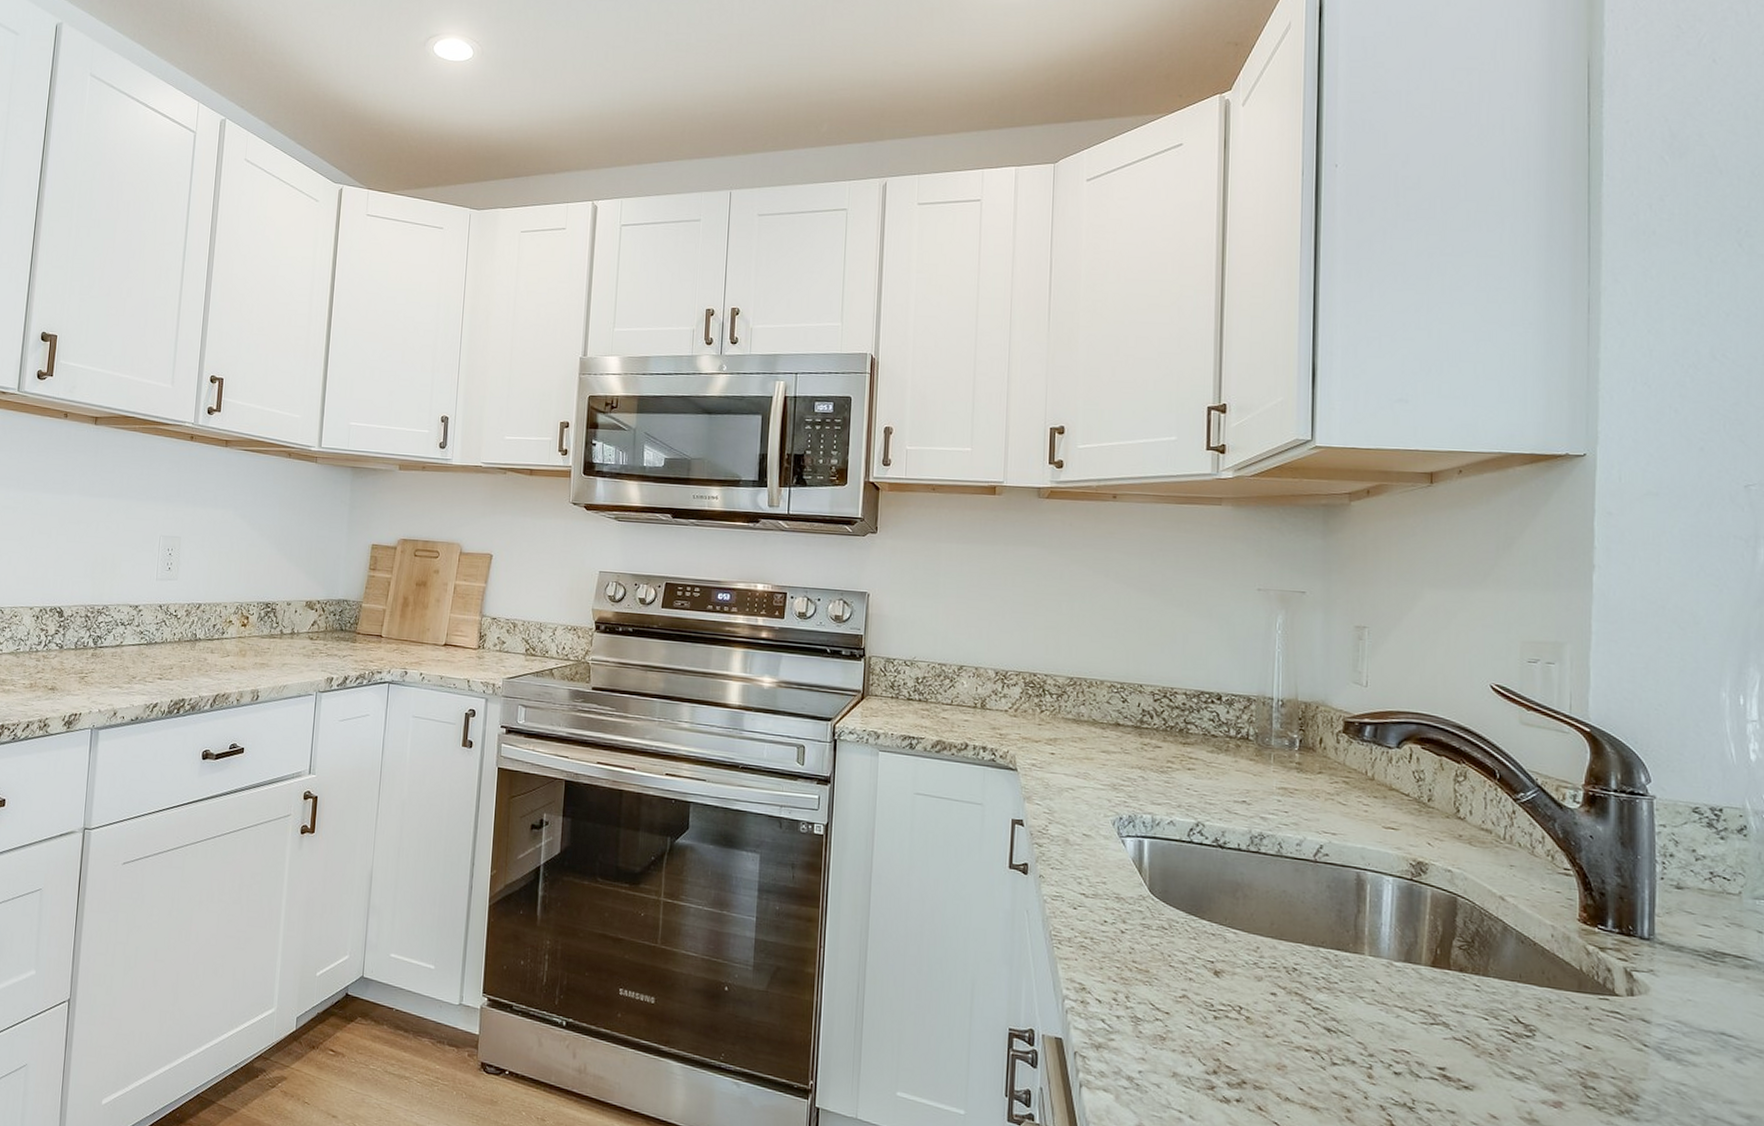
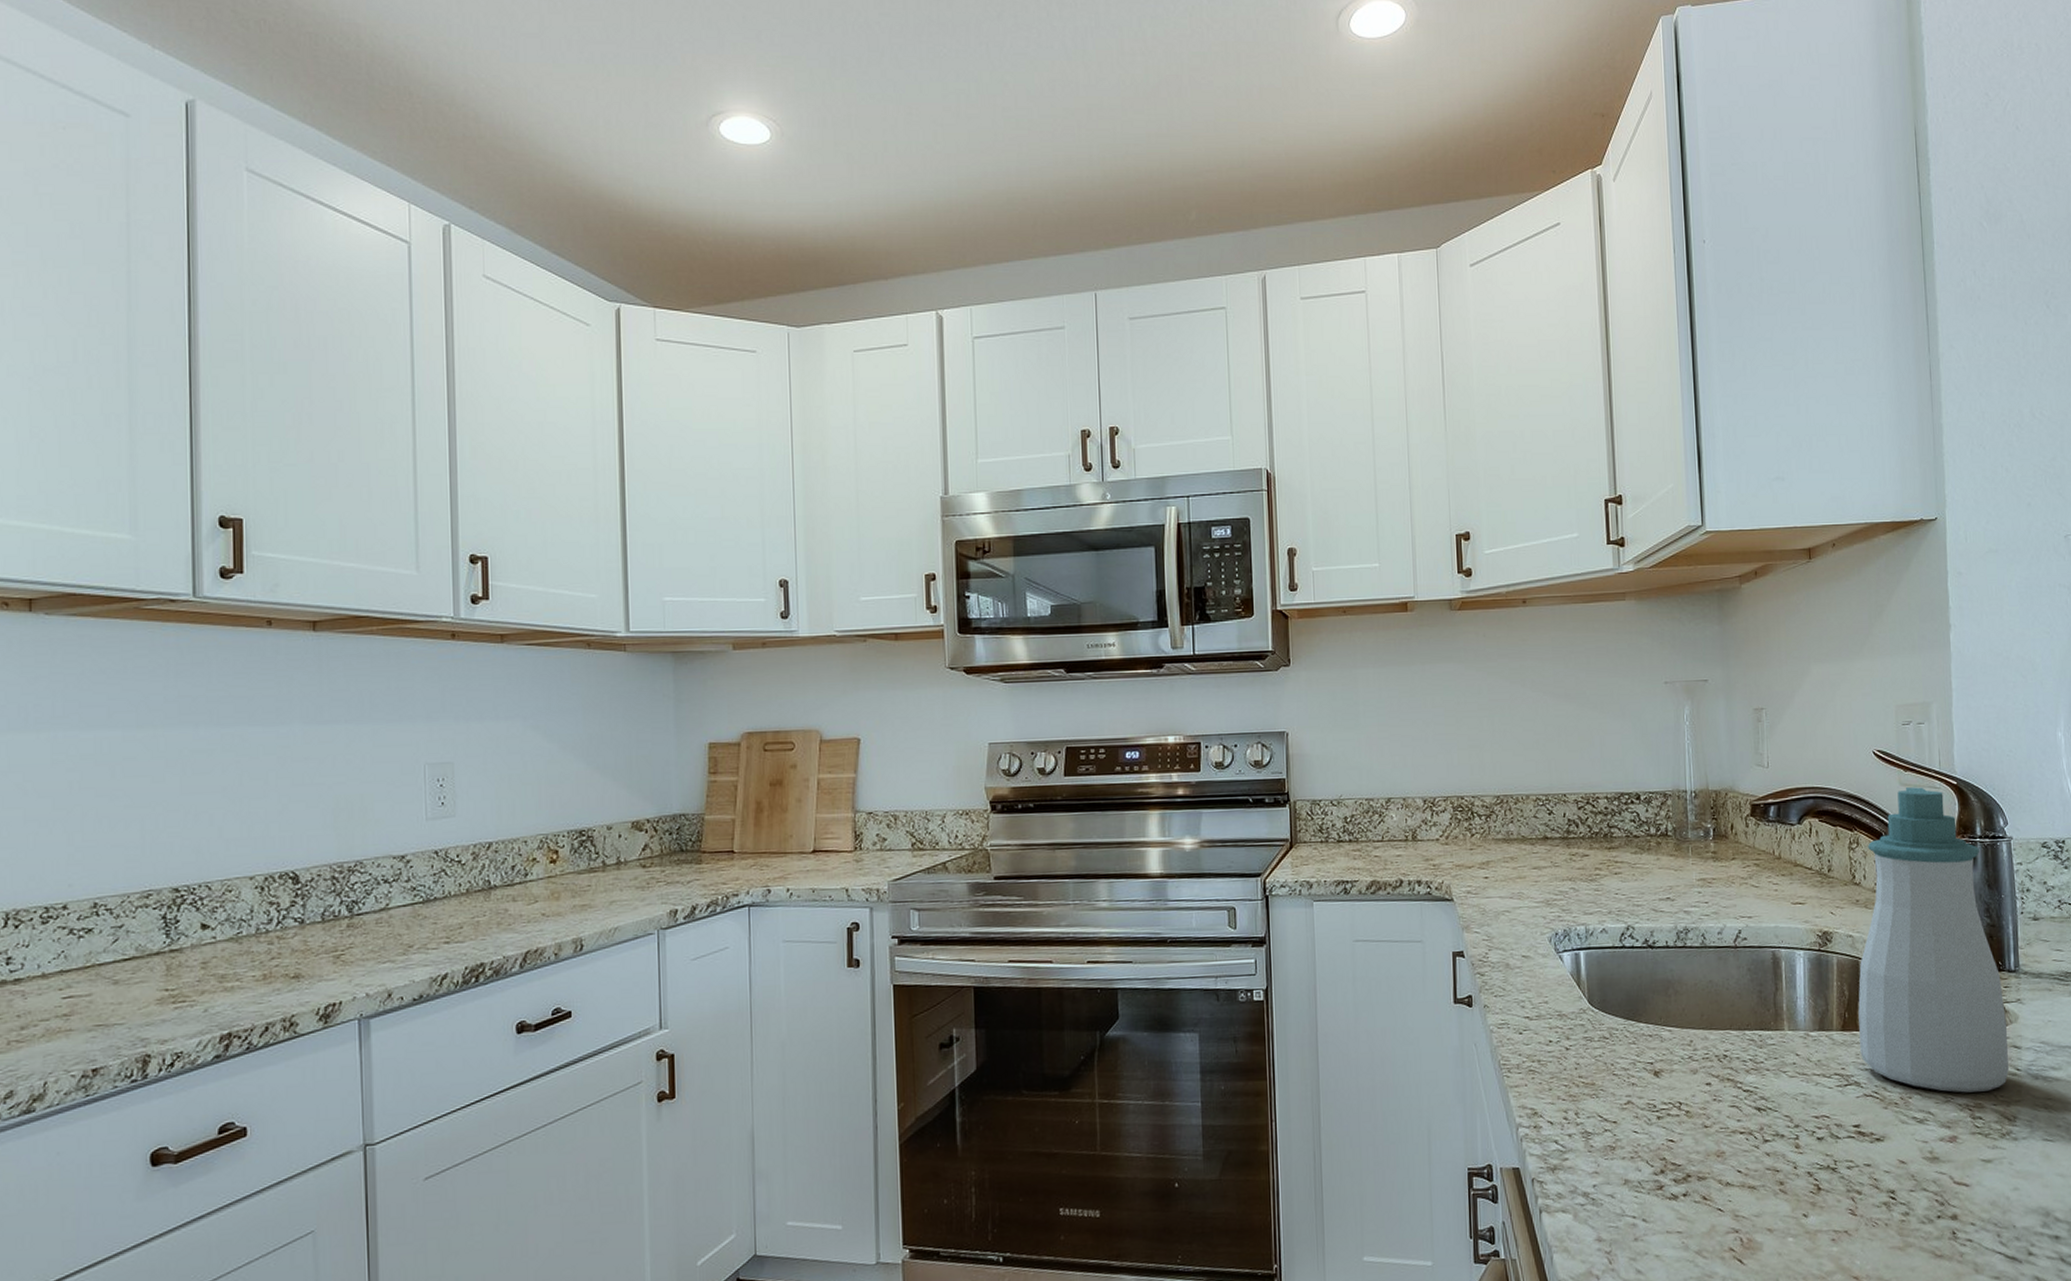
soap bottle: none [1452,727,1634,1062] -> present [1858,787,2009,1093]

